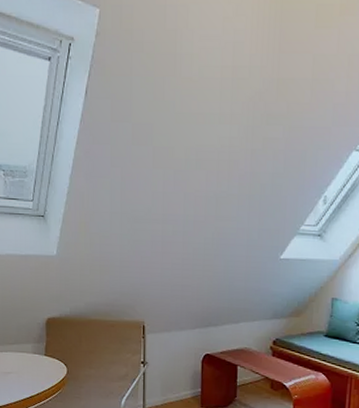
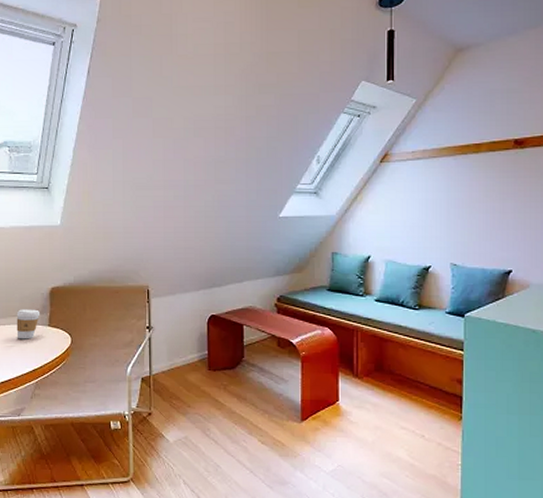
coffee cup: none [13,337,37,367] -> present [16,309,41,339]

